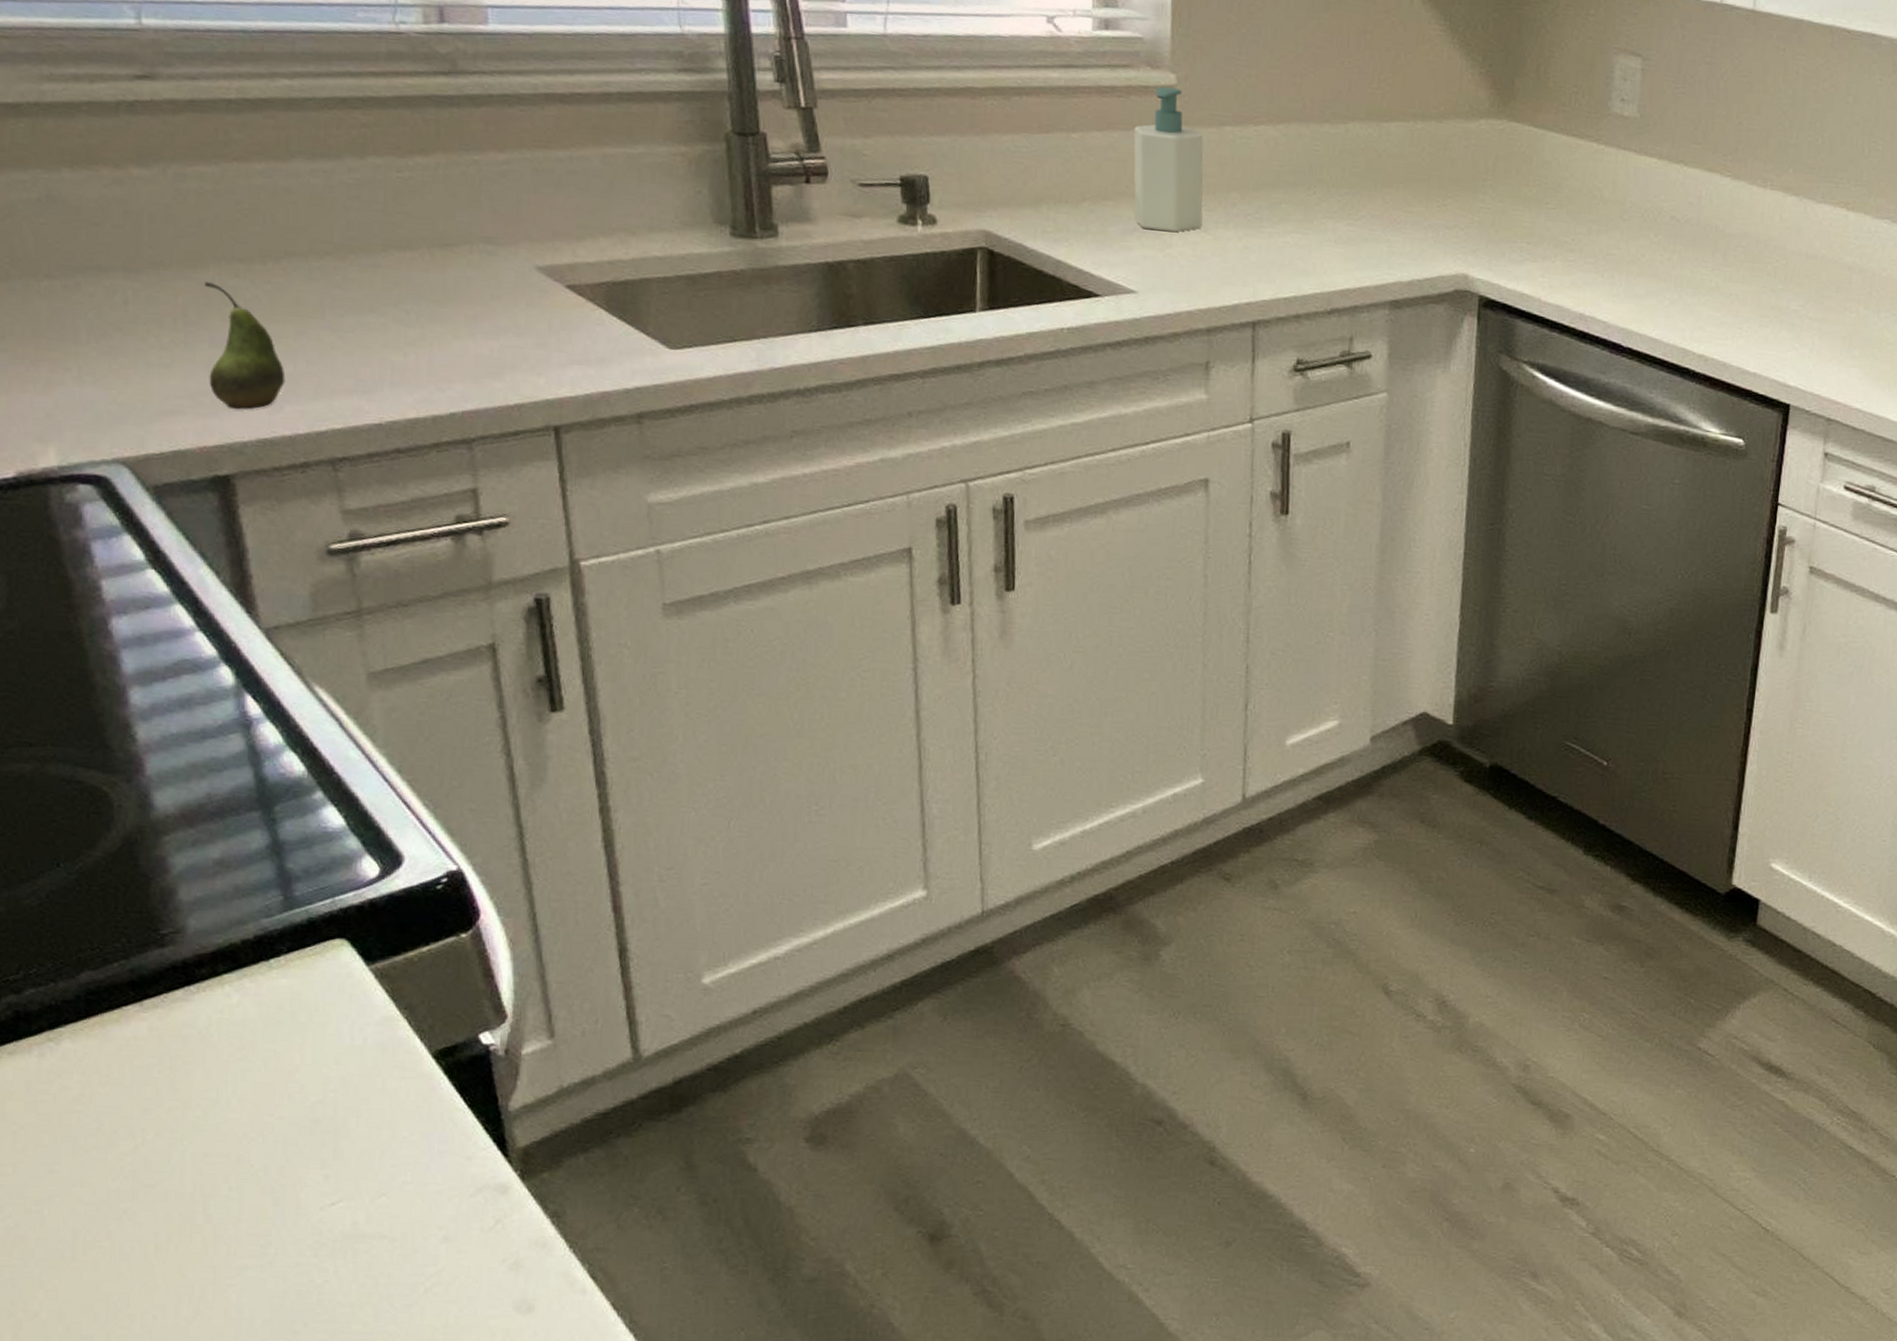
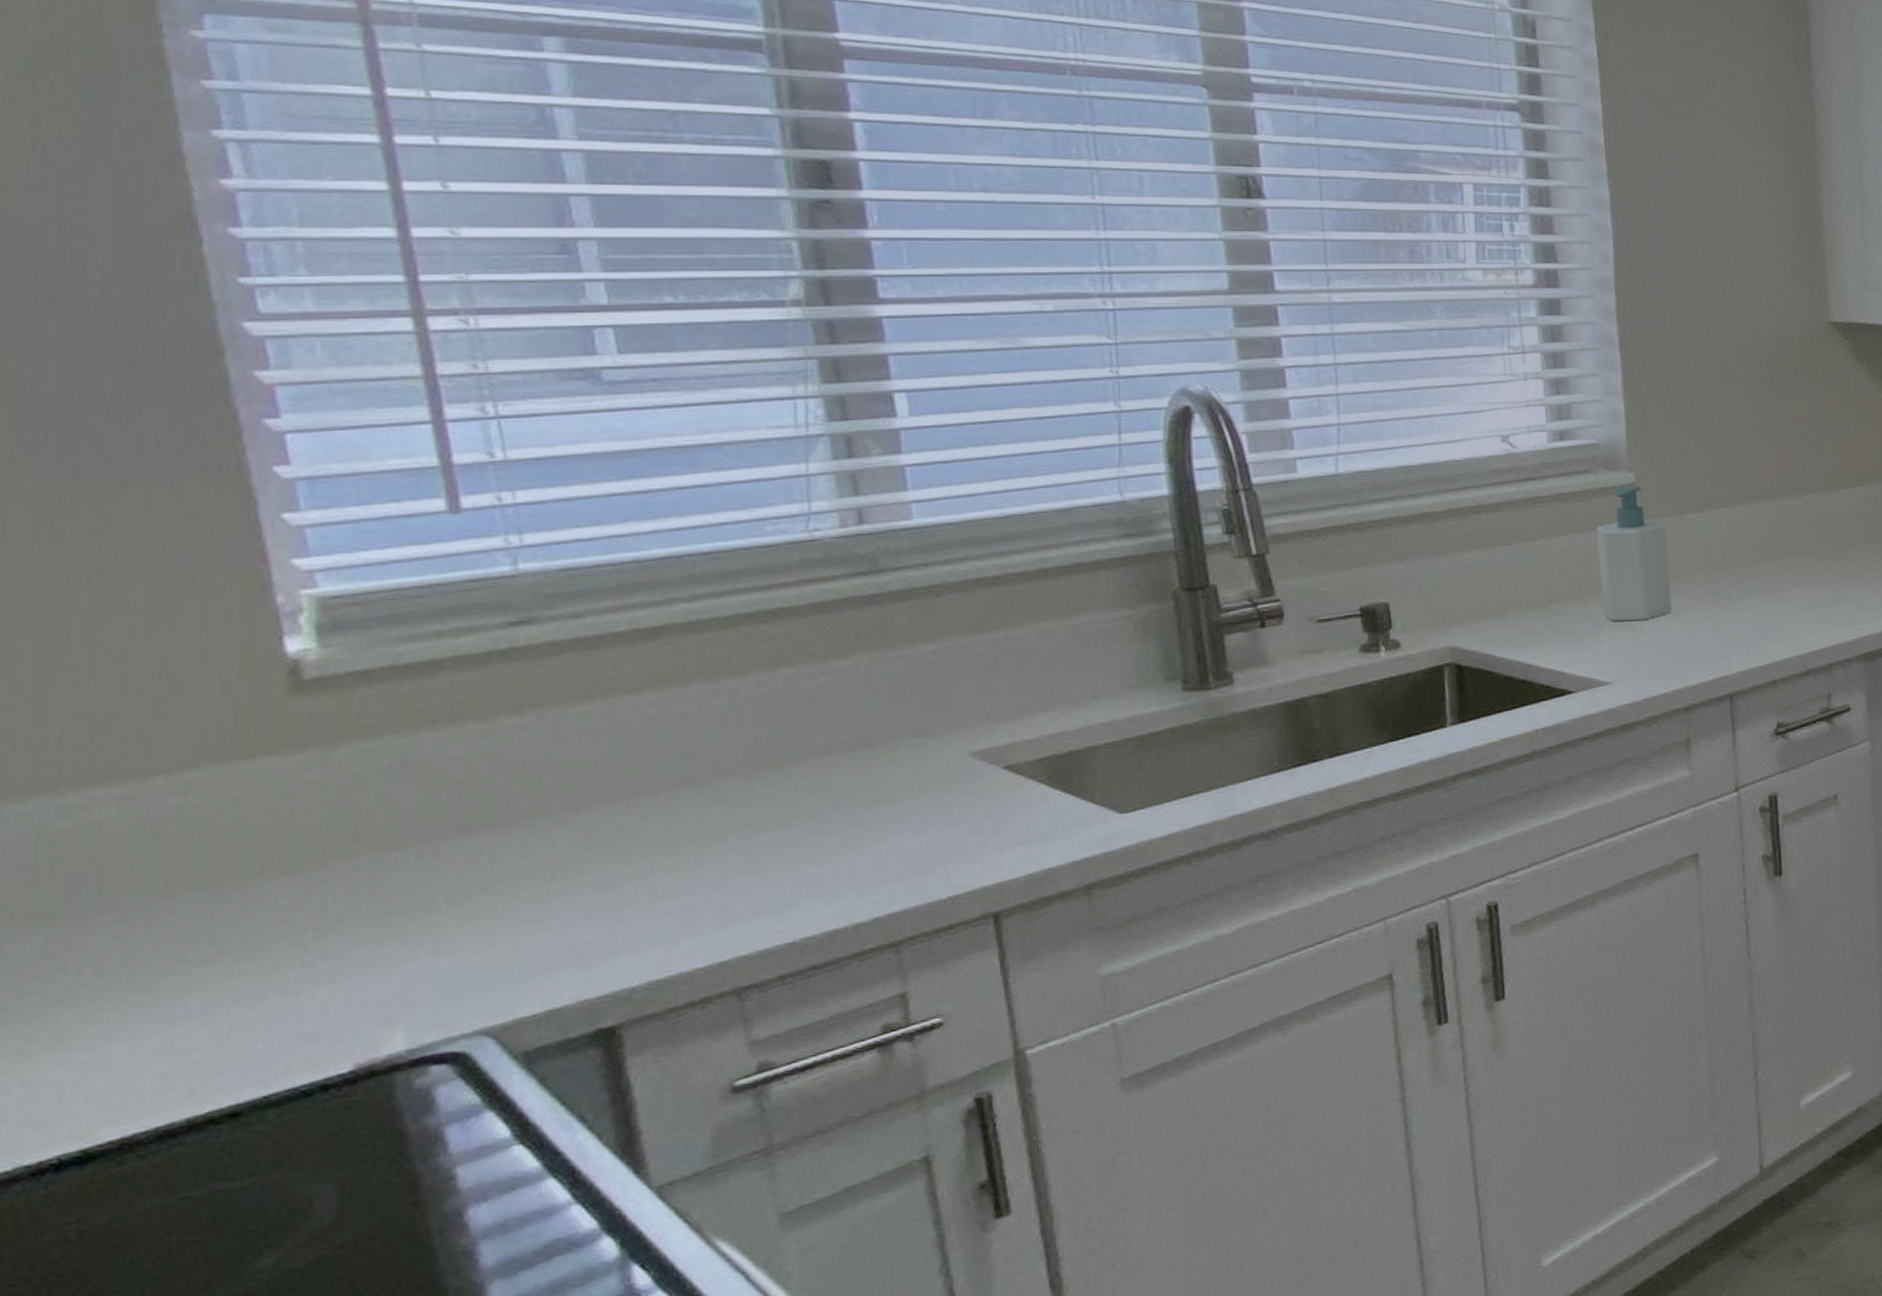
fruit: present [205,282,286,410] -> none [588,824,683,954]

